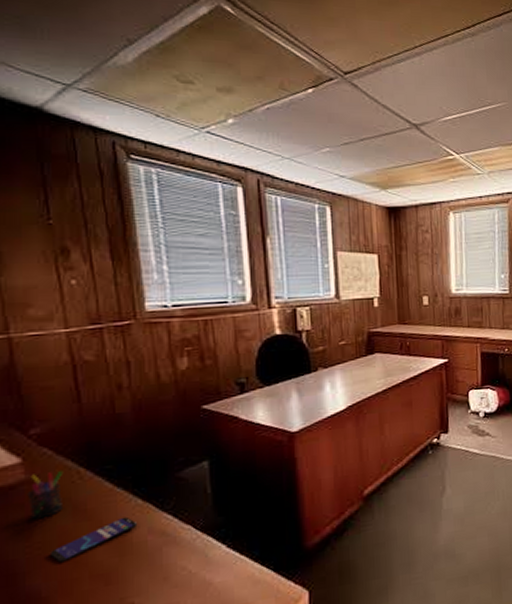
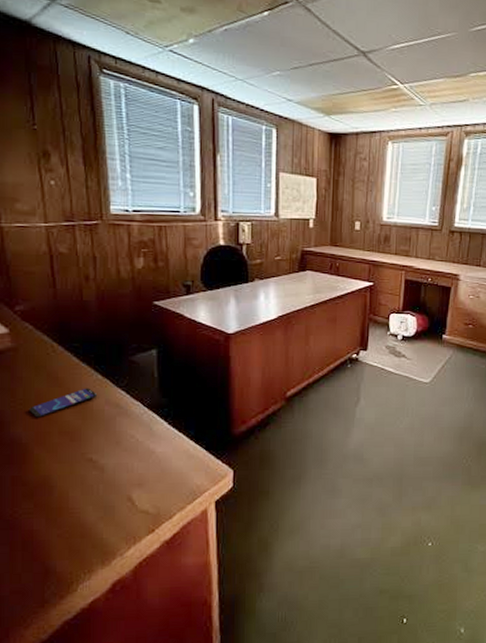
pen holder: present [27,471,62,520] -> none [12,343,39,381]

